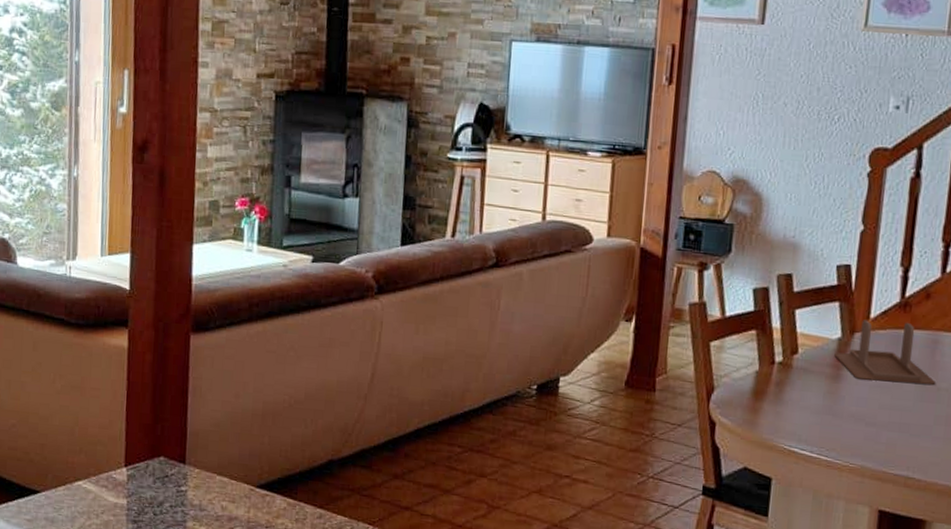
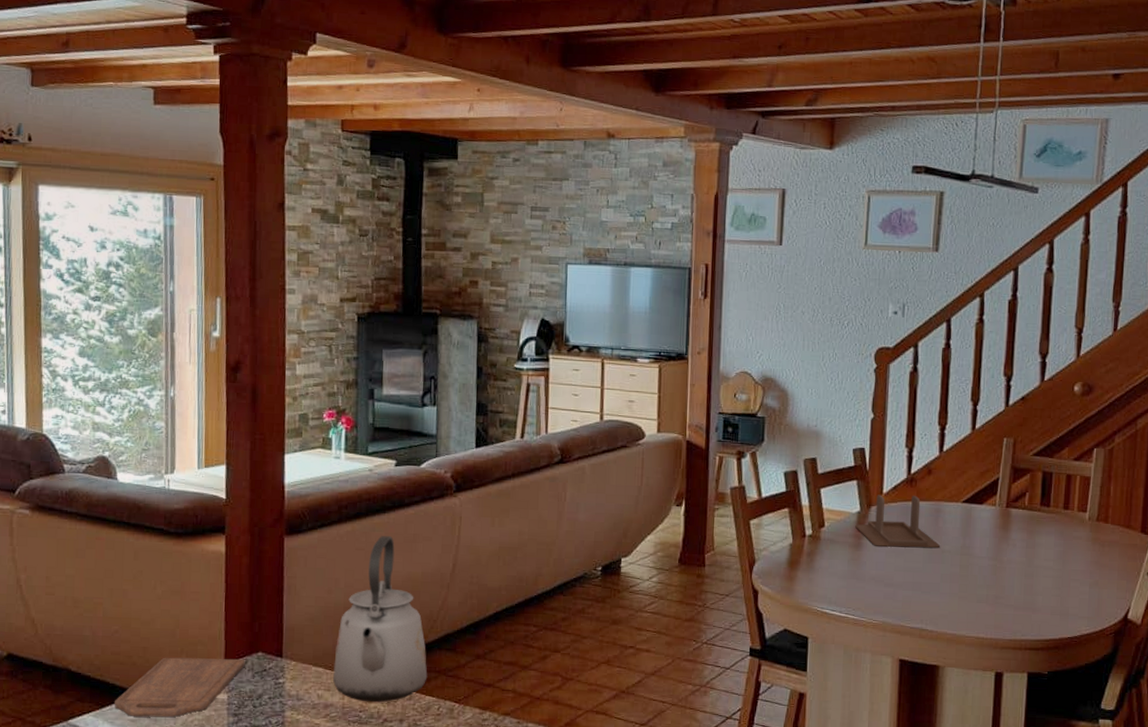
cutting board: none [10,456,146,520] -> present [114,657,245,718]
kettle: none [238,338,340,519] -> present [333,536,428,703]

